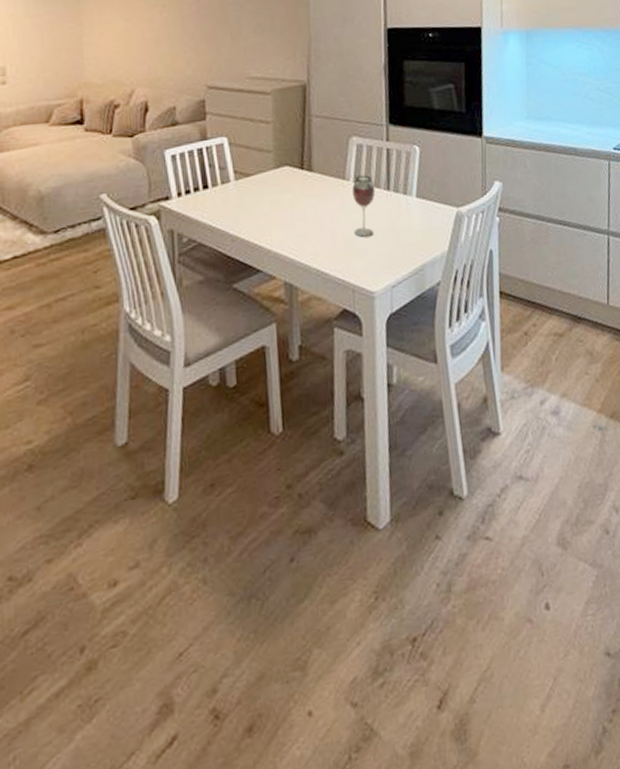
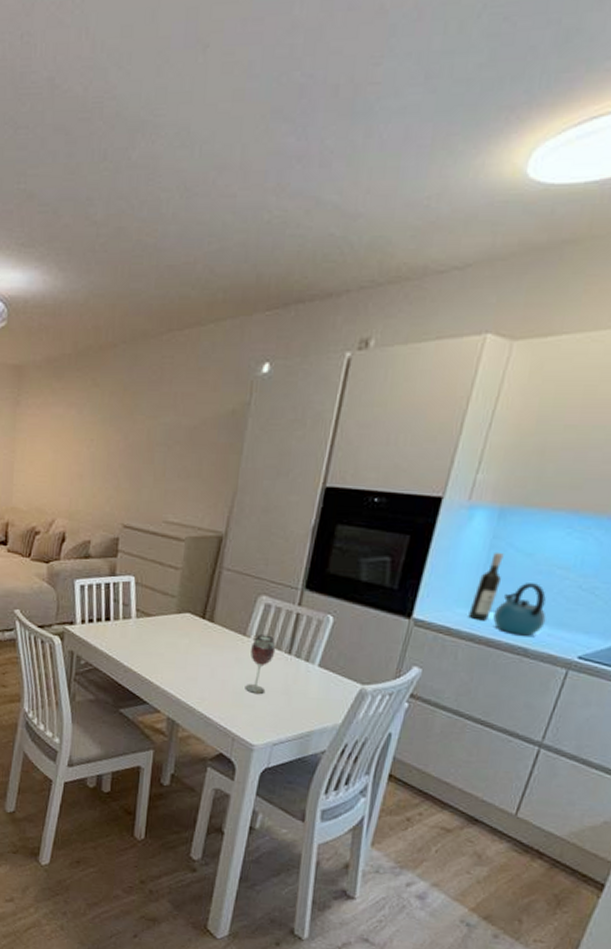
bottle: none [525,68,543,130] -> present [468,552,504,621]
kettle: none [544,90,583,137] -> present [493,583,546,636]

